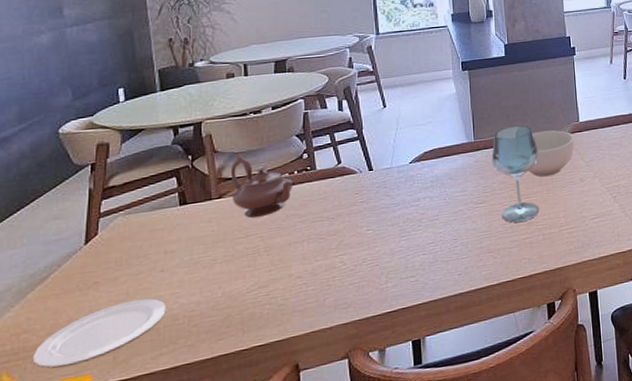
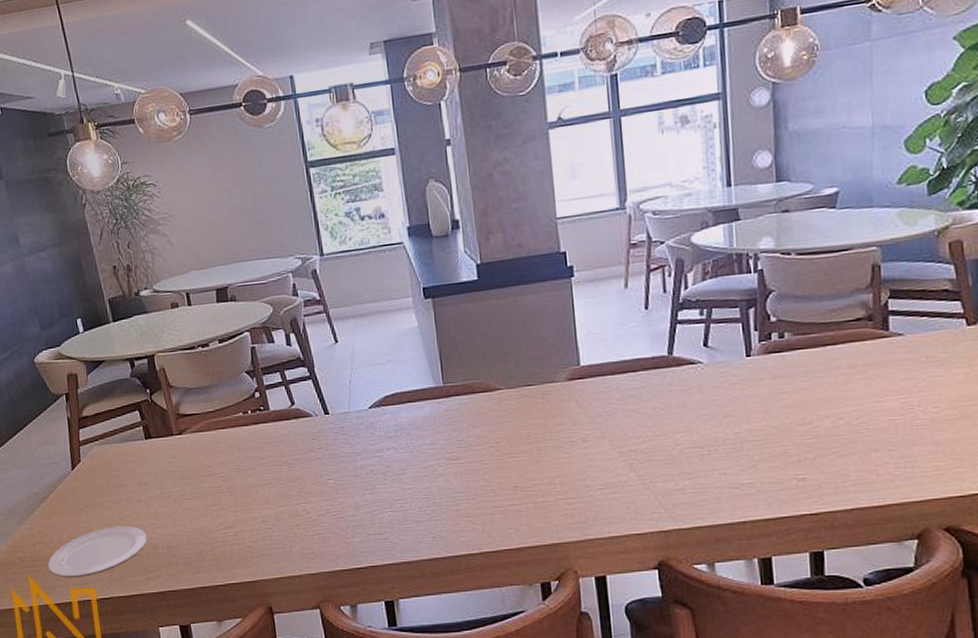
teapot: present [230,155,296,218] -> none [186,390,251,456]
wine glass: present [491,125,540,223] -> none [465,368,529,485]
bowl: present [528,130,574,177] -> none [512,375,574,434]

